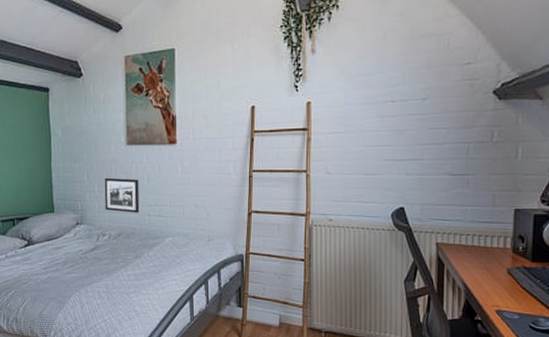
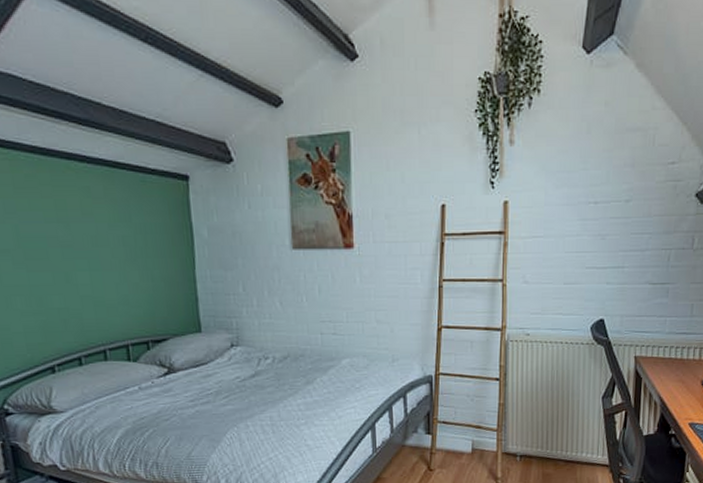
picture frame: present [104,177,140,213] -> none [264,288,310,331]

